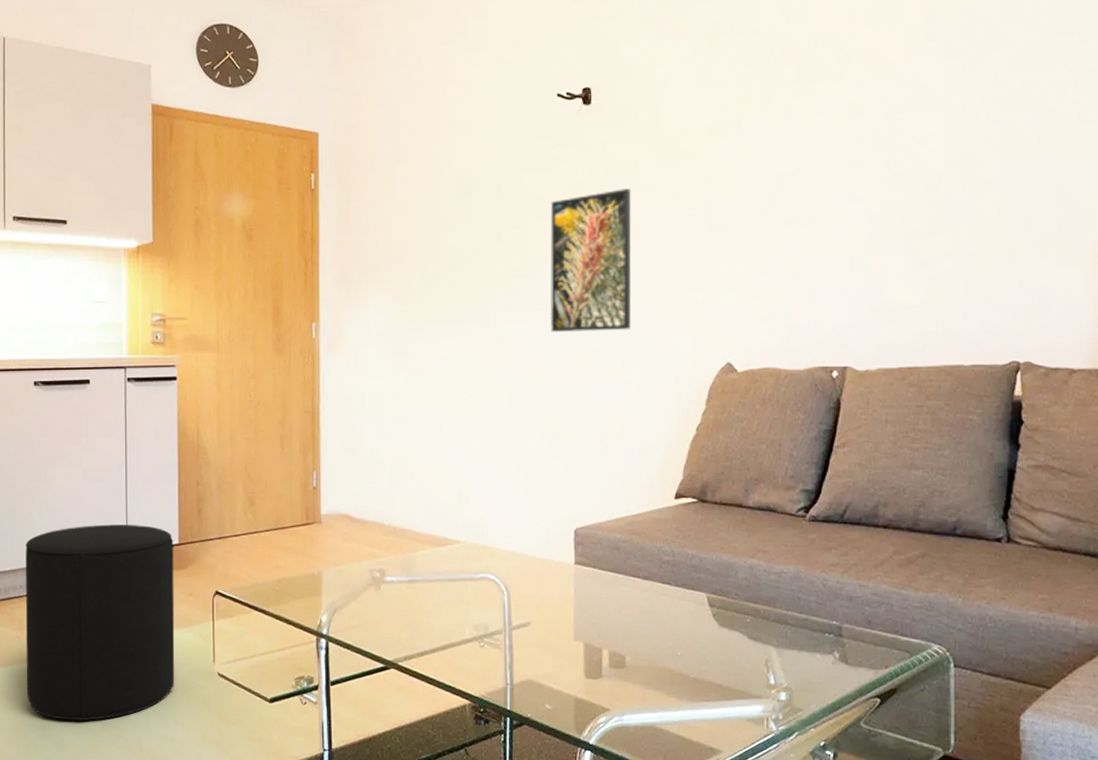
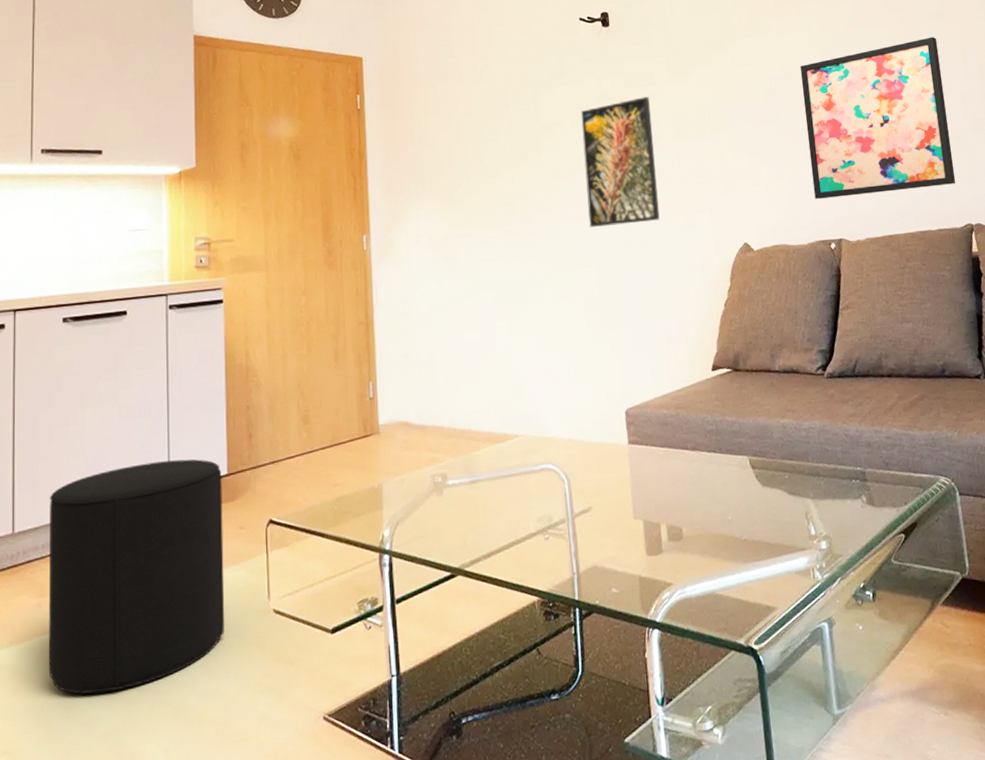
wall art: none [819,127,1006,318] -> present [800,37,956,199]

